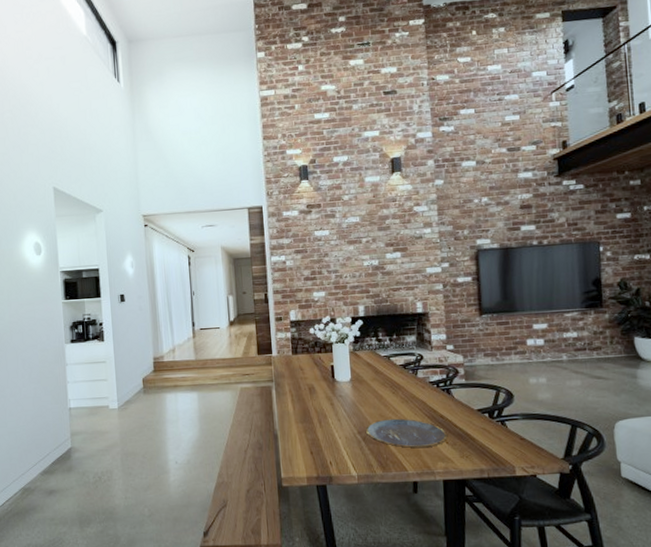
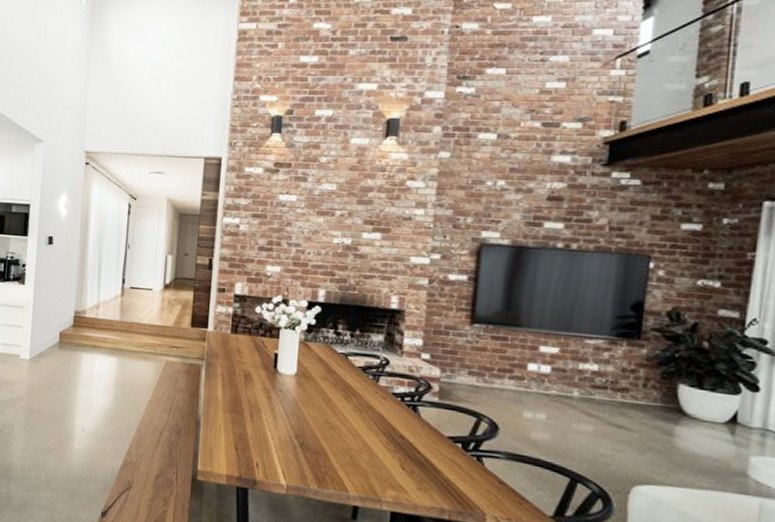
plate: present [365,418,447,449] -> none [304,426,405,470]

